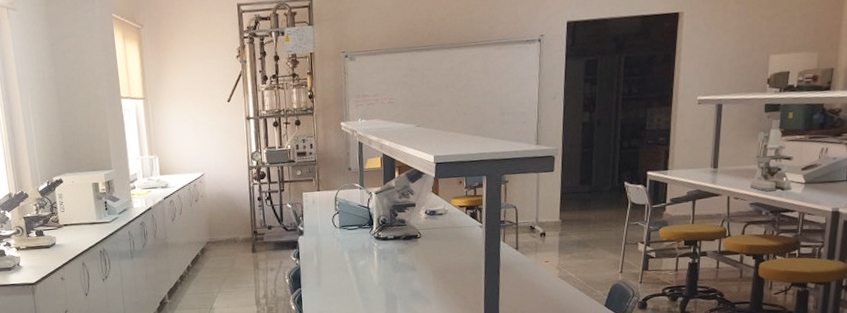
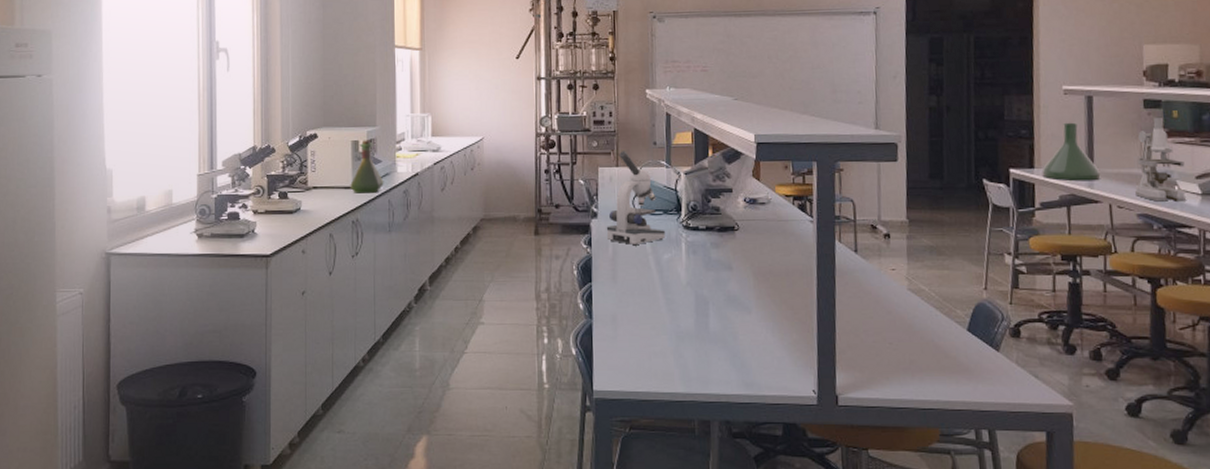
flask: none [95,181,123,228] -> present [350,140,384,194]
microscope: none [311,177,360,256] -> present [606,151,665,246]
flask: none [674,128,723,179] -> present [1042,122,1101,181]

